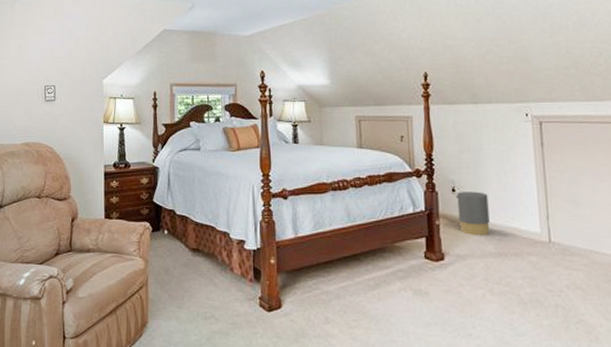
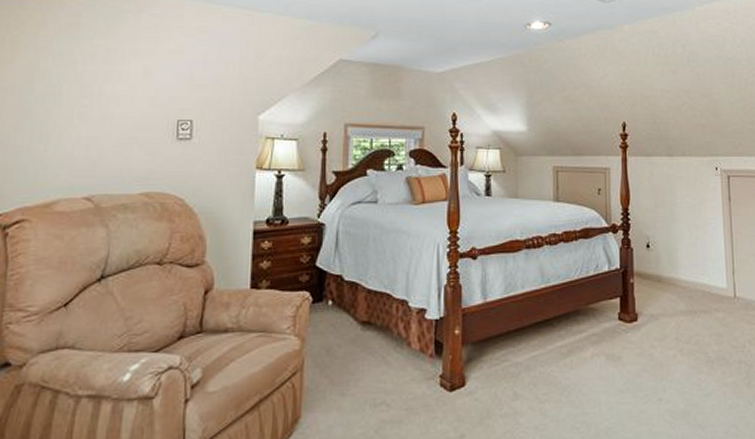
trash can: present [455,191,490,236] -> none [650,247,682,294]

